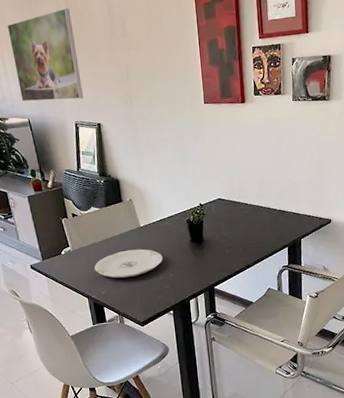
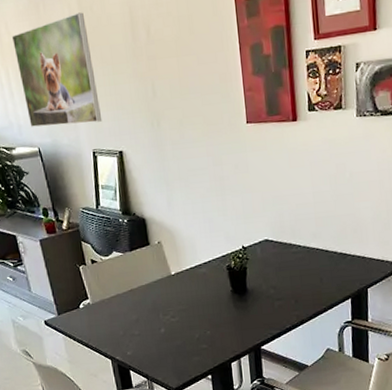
plate: present [94,249,163,278] -> none [118,301,199,336]

